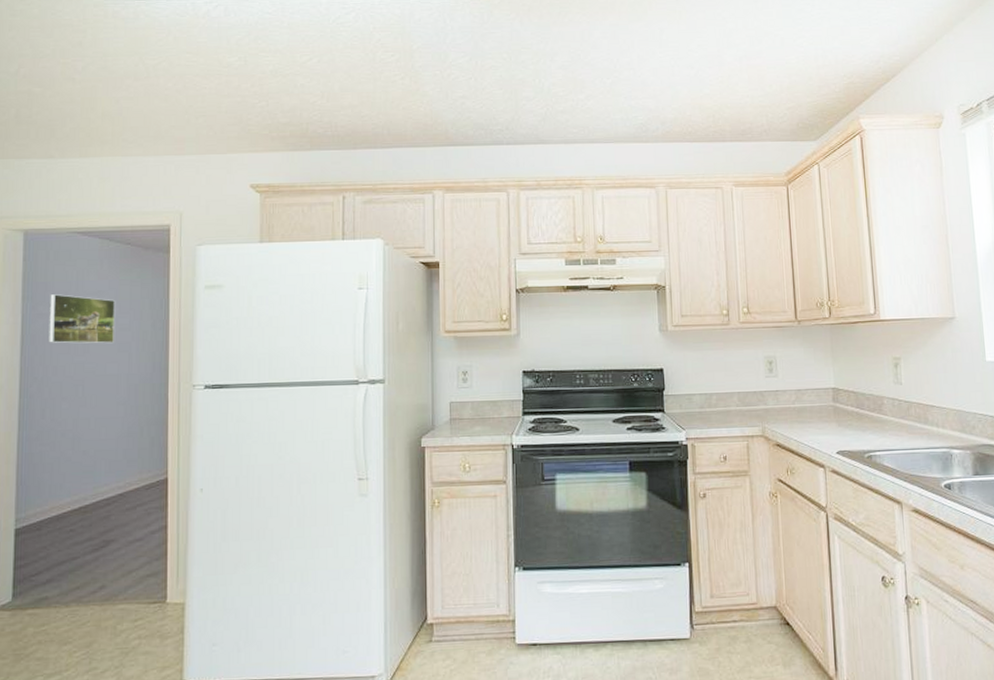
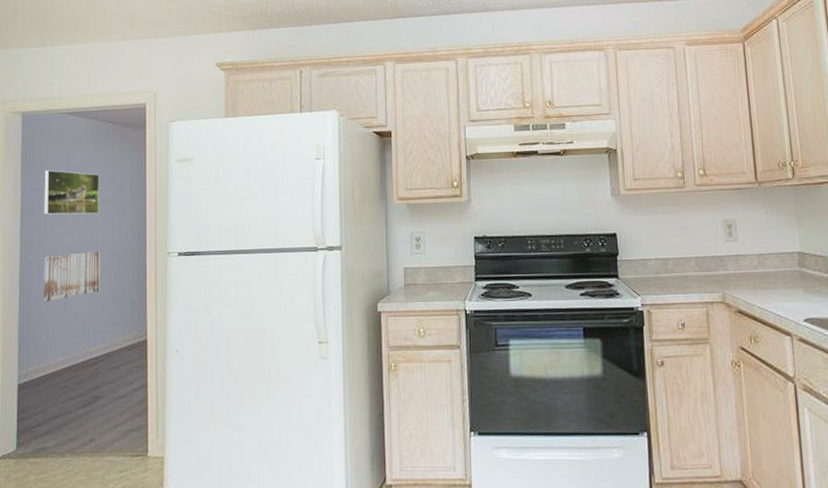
wall art: none [47,383,116,438] -> present [44,251,101,302]

